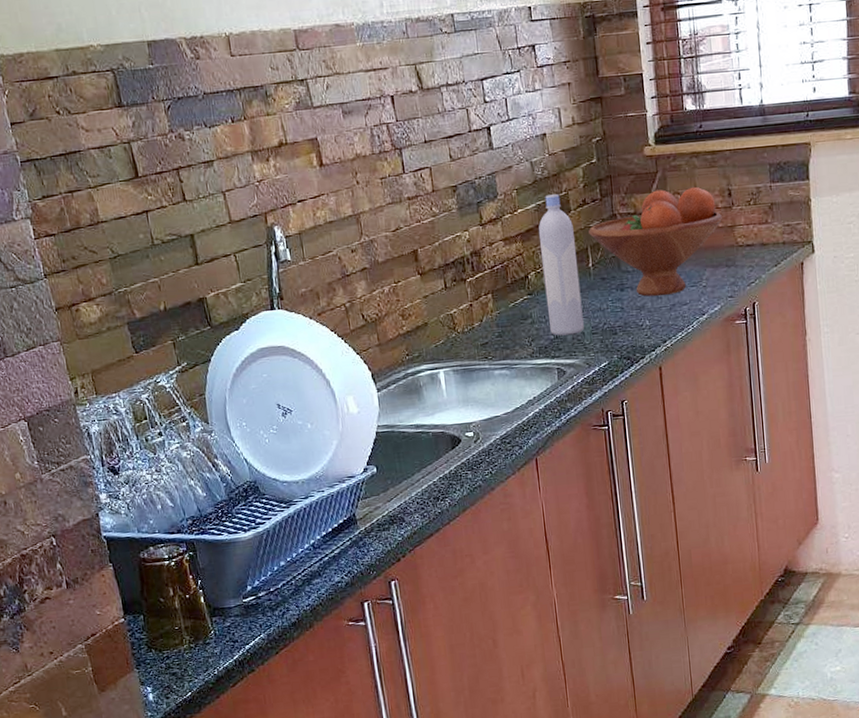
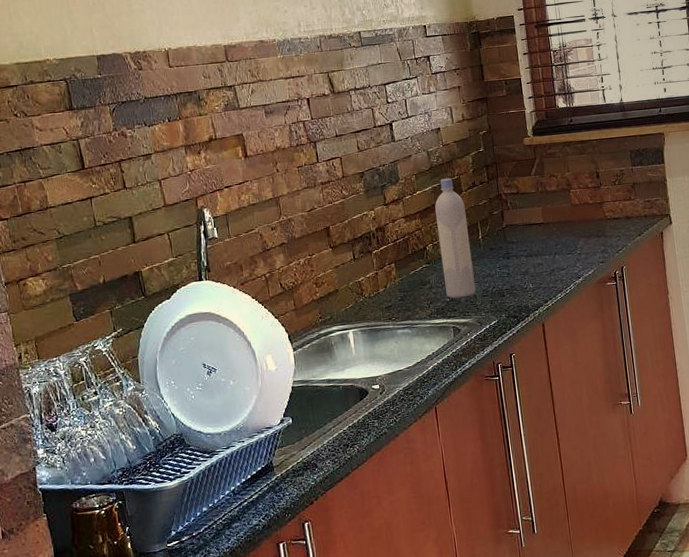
fruit bowl: present [589,186,723,297] -> none [478,170,593,264]

